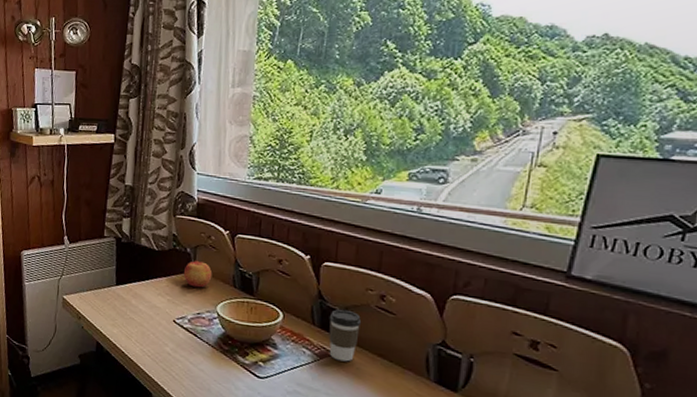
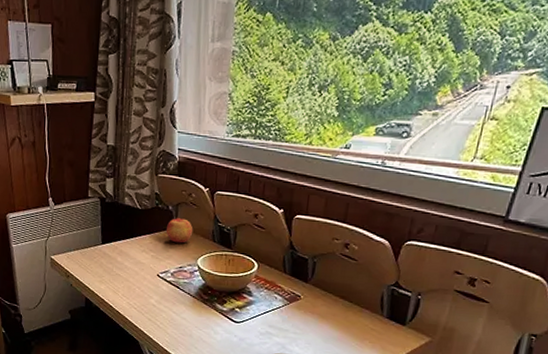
coffee cup: present [328,310,362,362] -> none [298,258,328,304]

